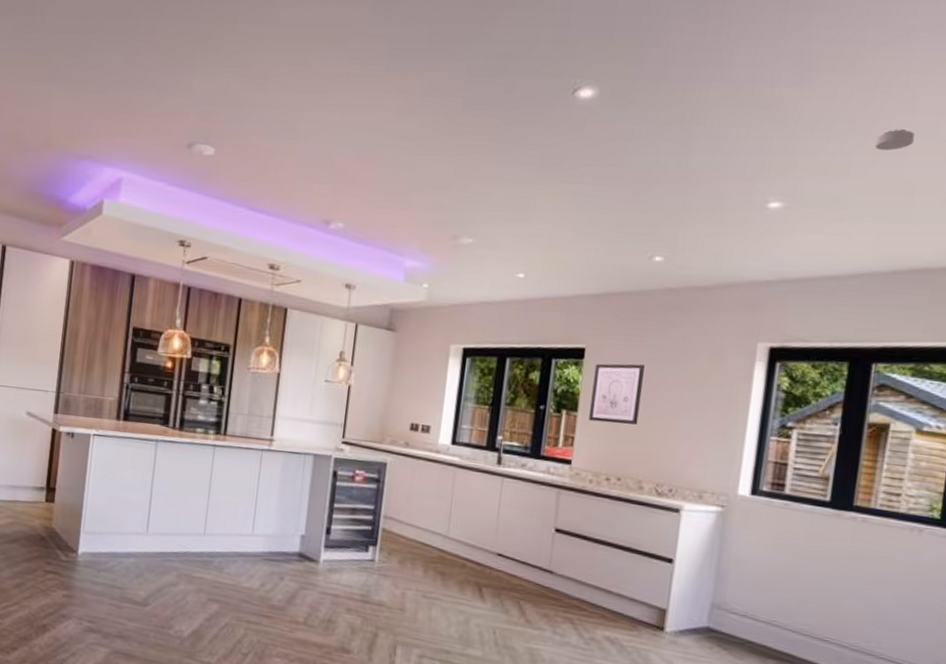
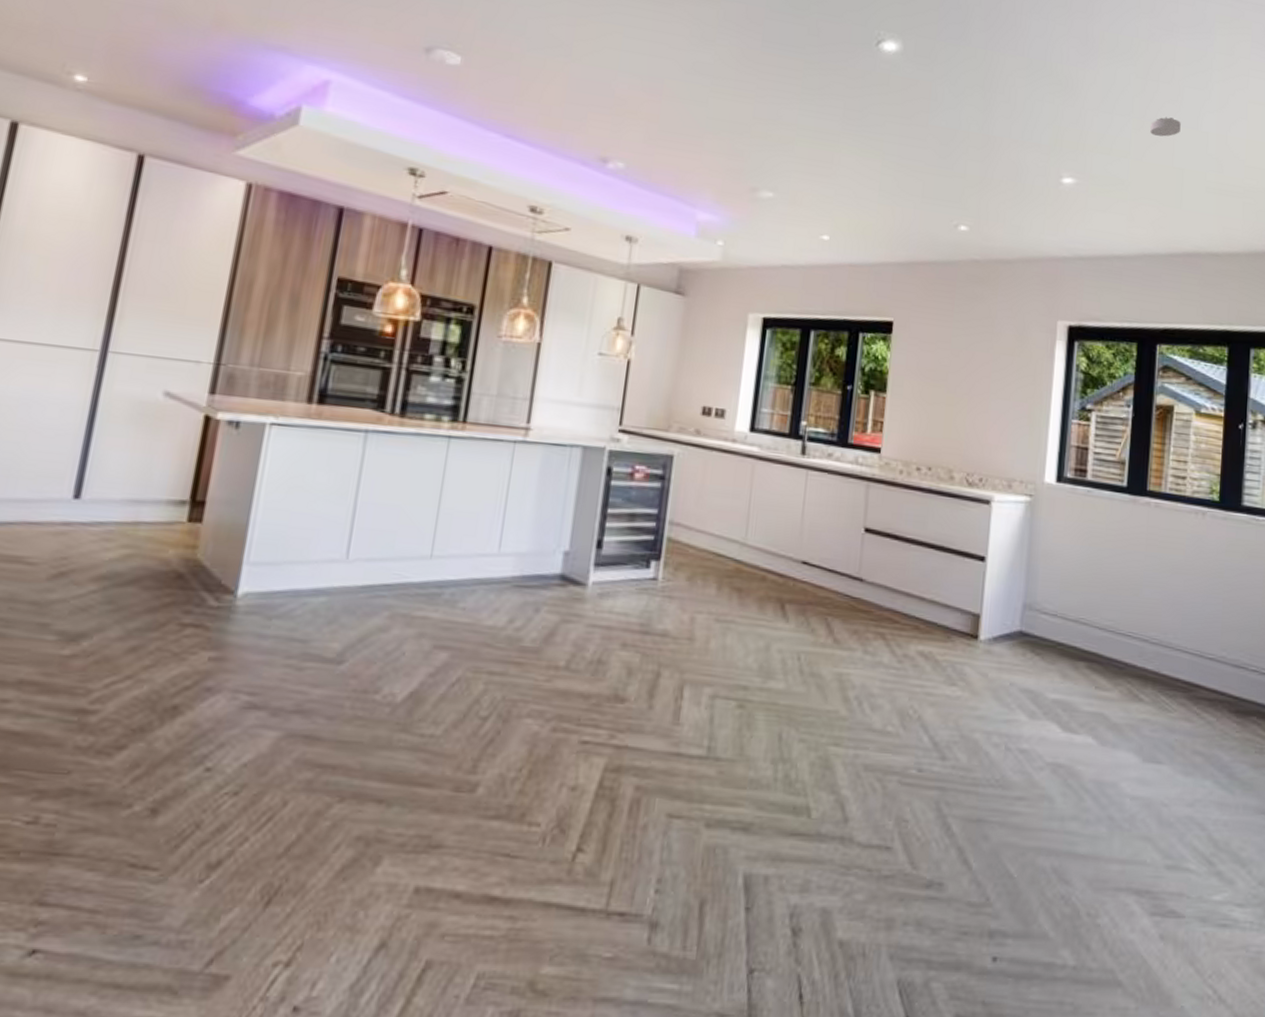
wall art: present [589,363,645,425] -> none [898,339,953,407]

